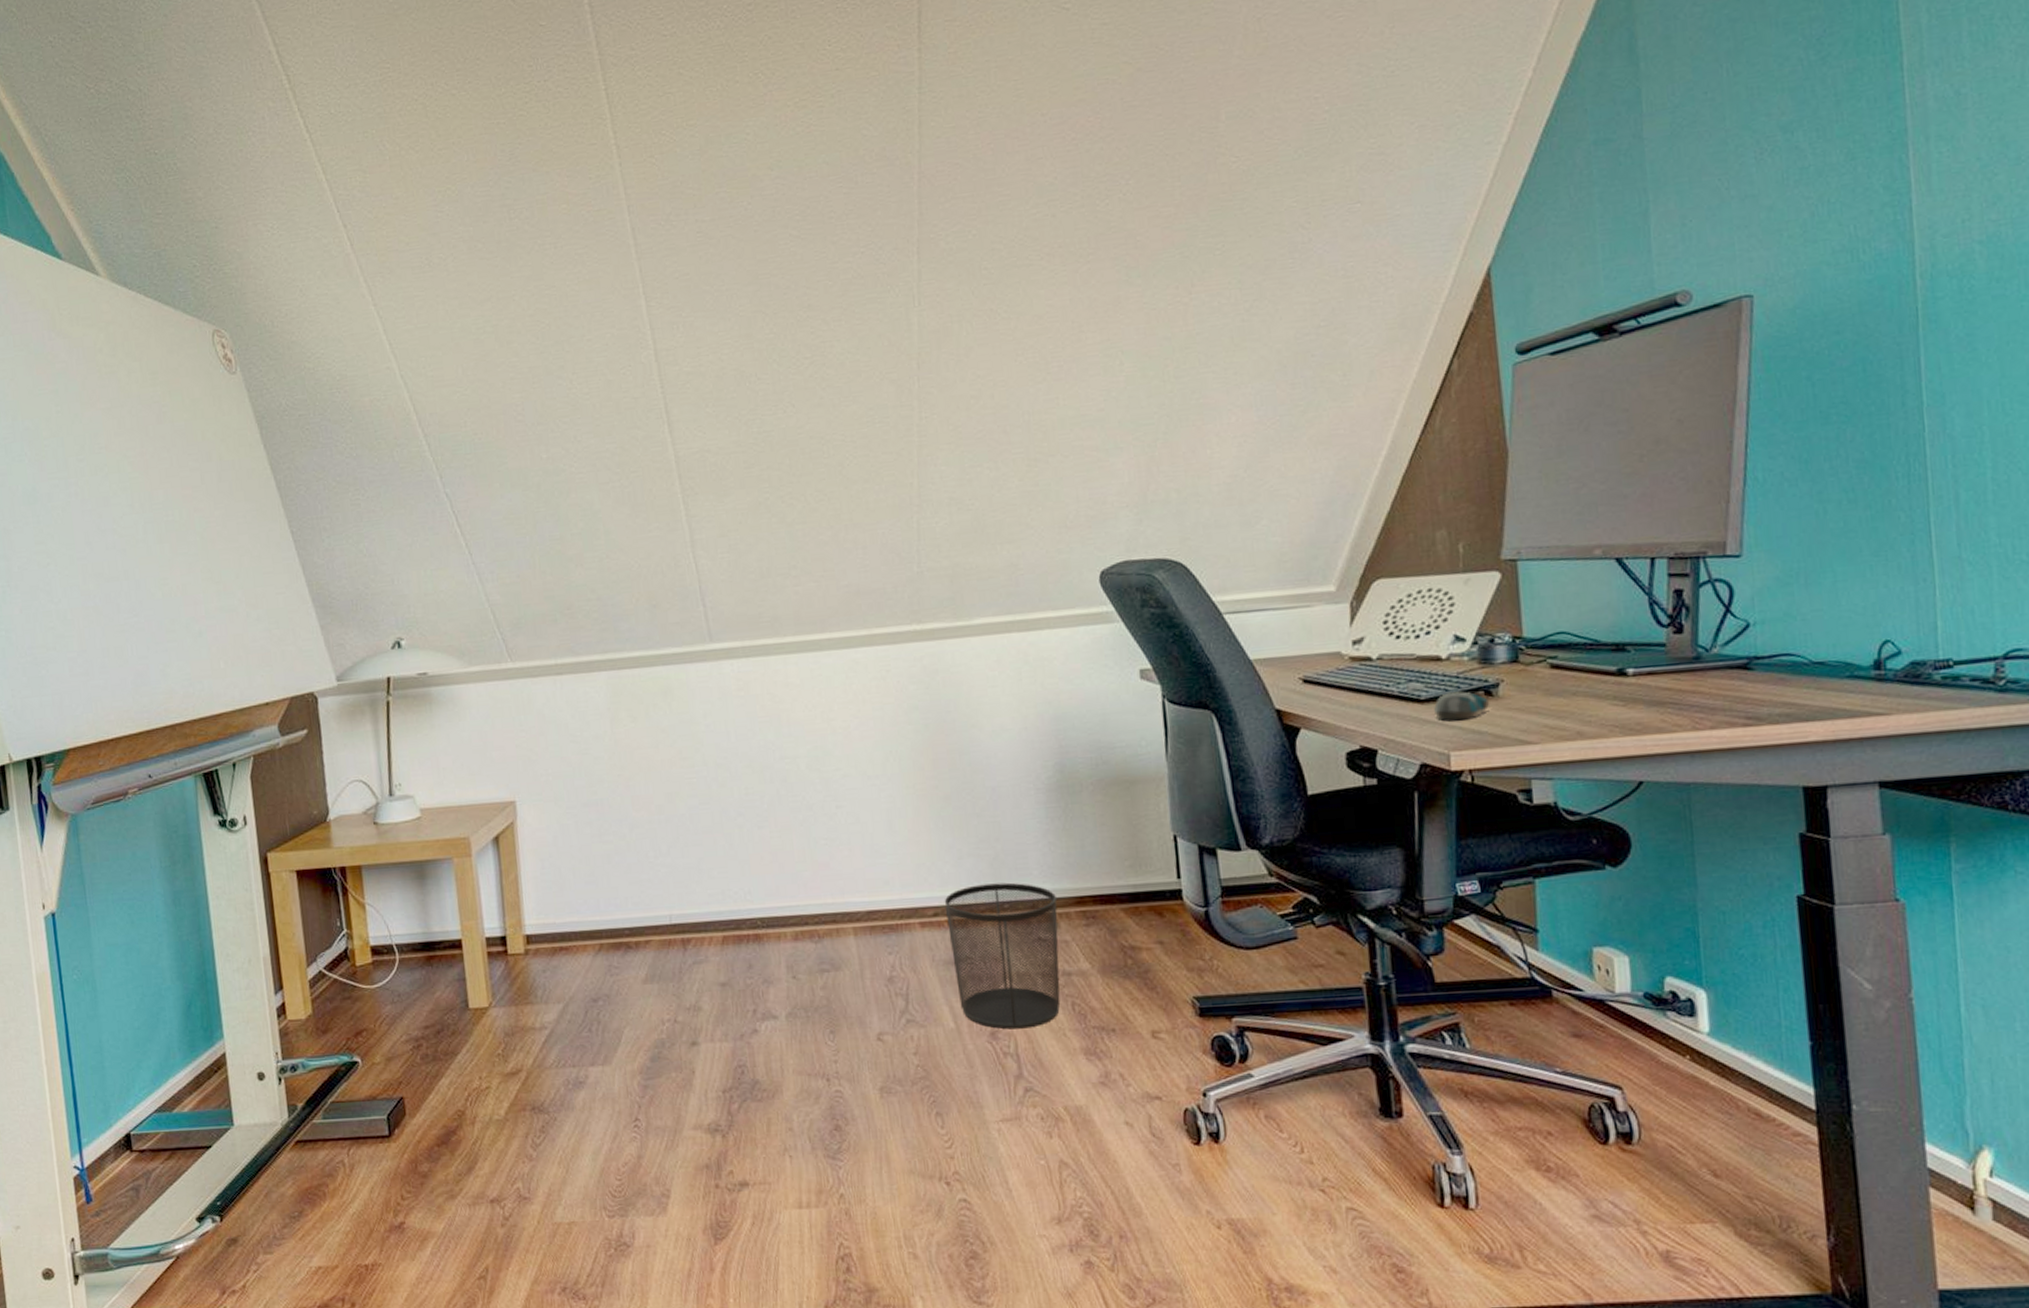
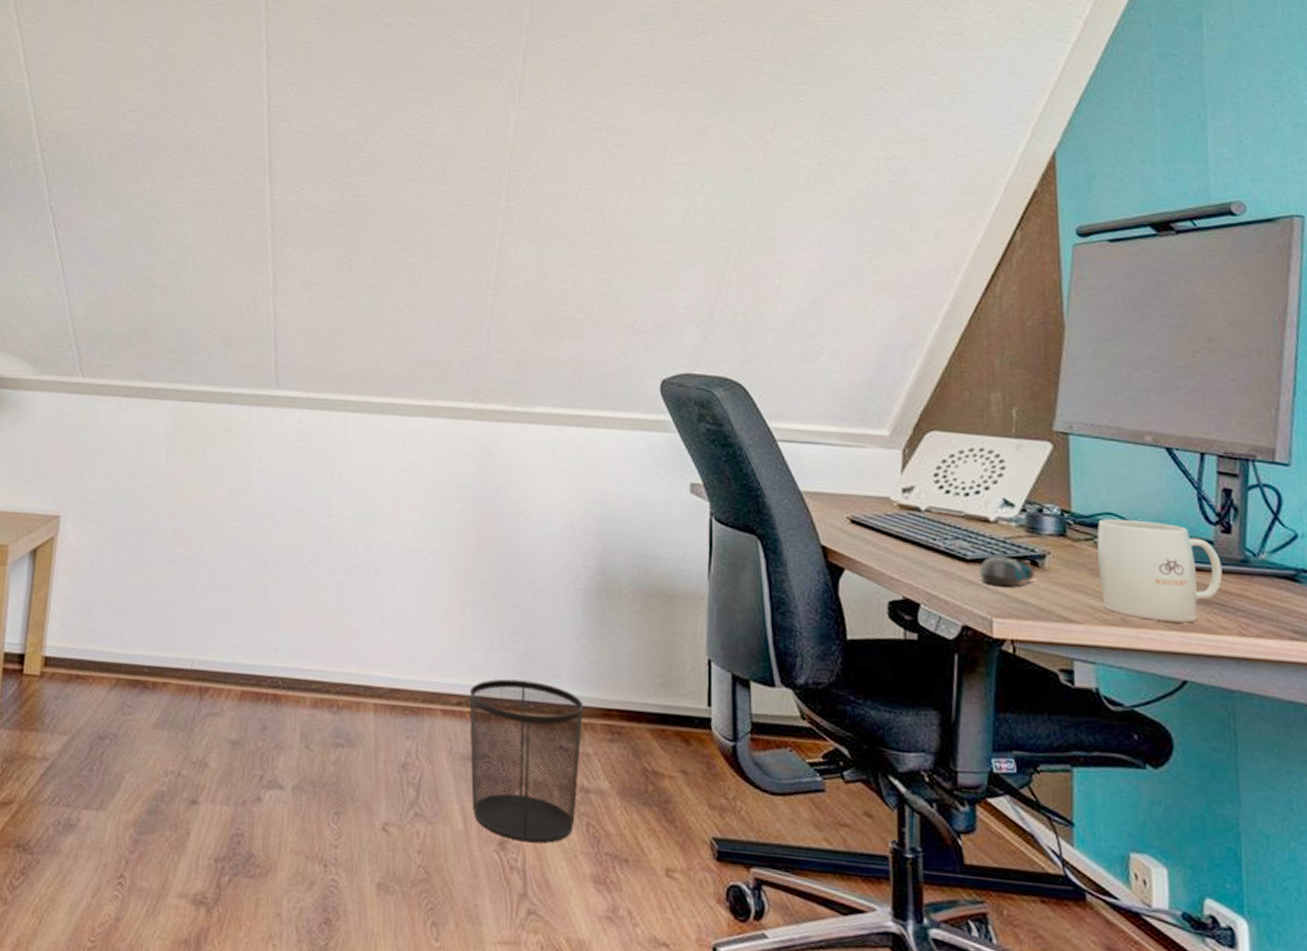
mug: none [1549,633,1676,730] -> present [1096,518,1223,623]

